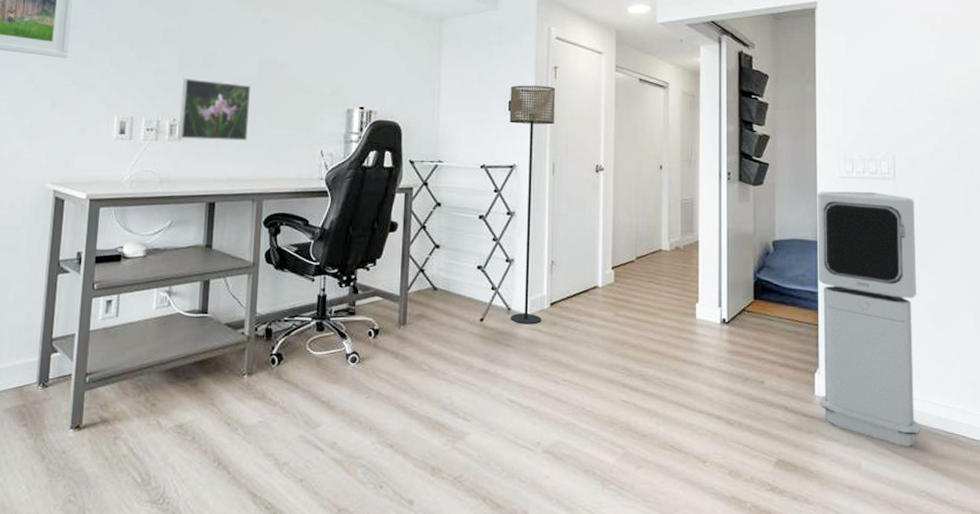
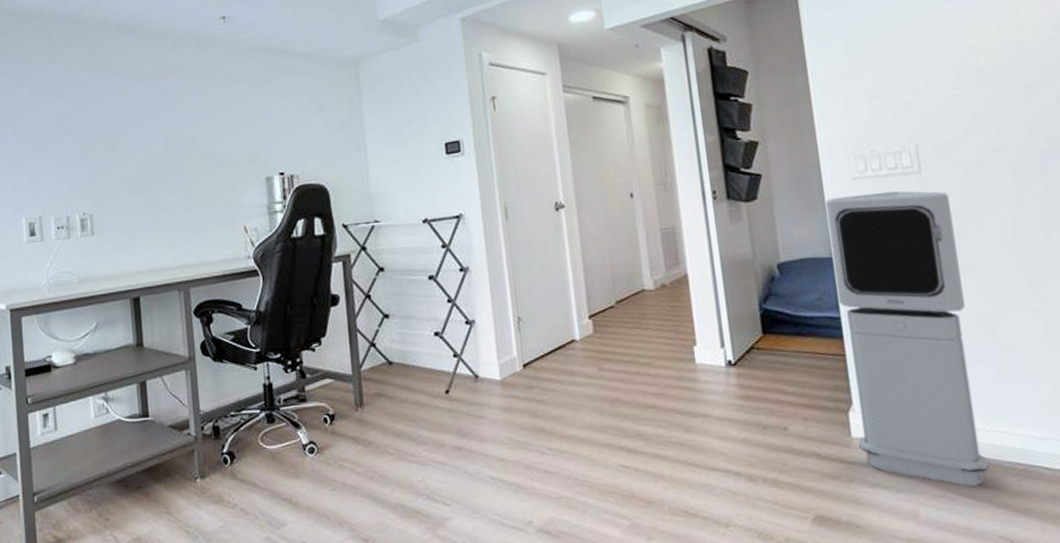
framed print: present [178,78,251,142] -> none [87,165,163,234]
floor lamp: present [509,85,556,325] -> none [444,120,515,392]

